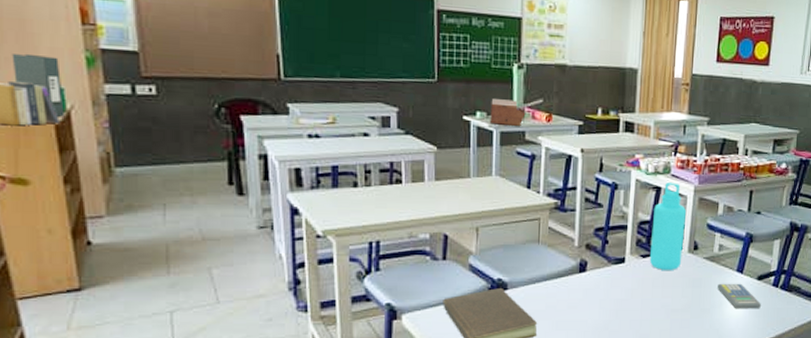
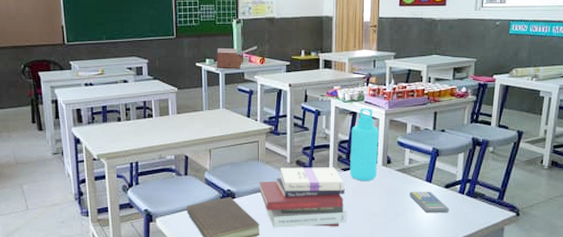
books: none [538,252,644,327] -> present [259,167,347,228]

